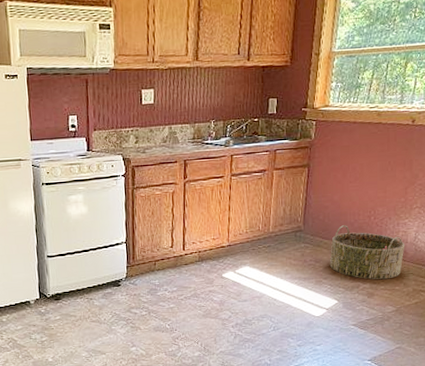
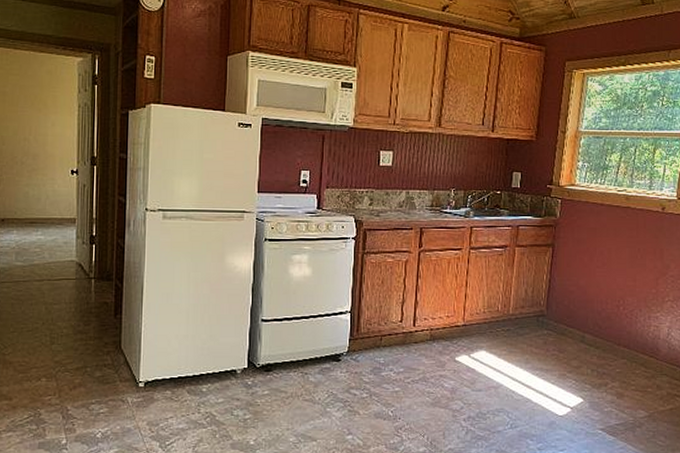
basket: present [329,225,405,280] -> none [574,313,658,379]

